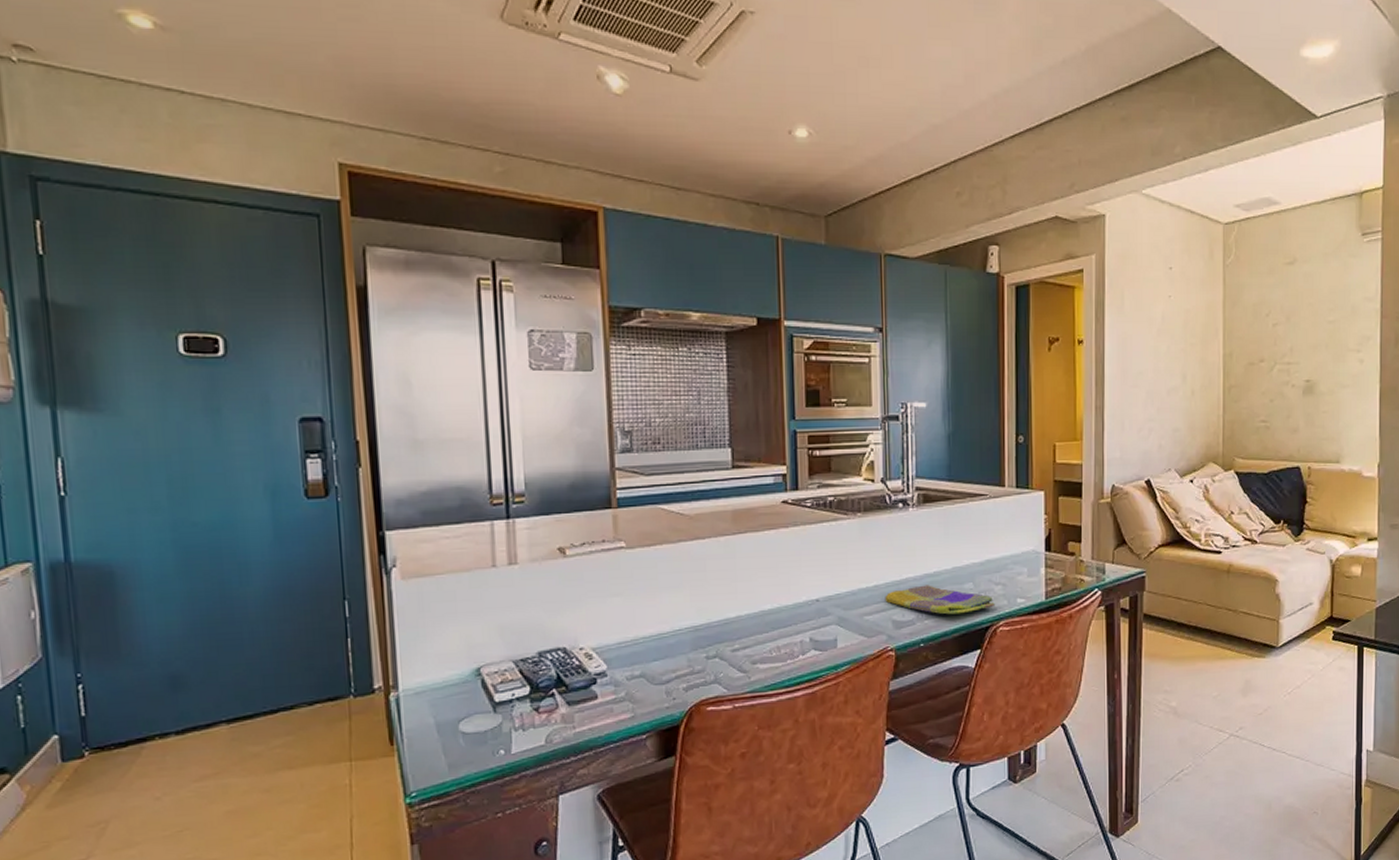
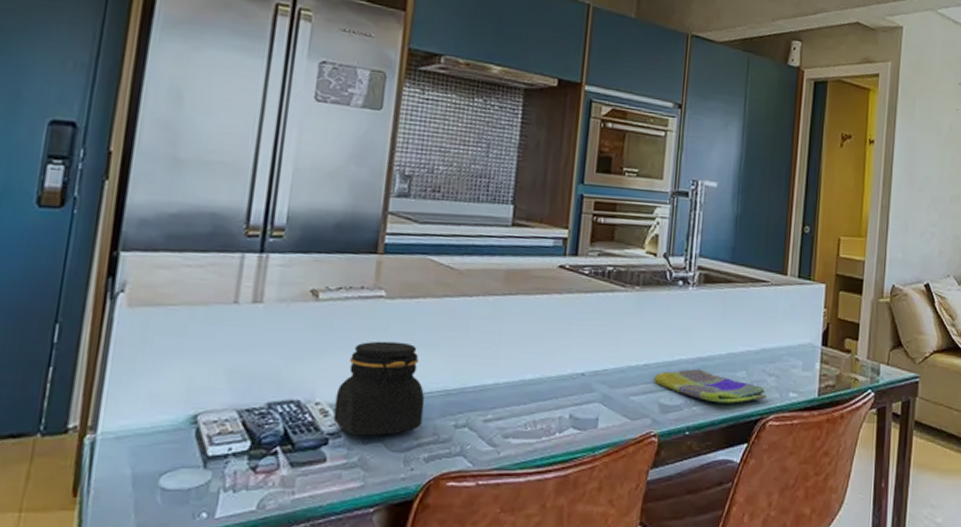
jar: none [596,587,677,674] -> present [333,341,425,437]

